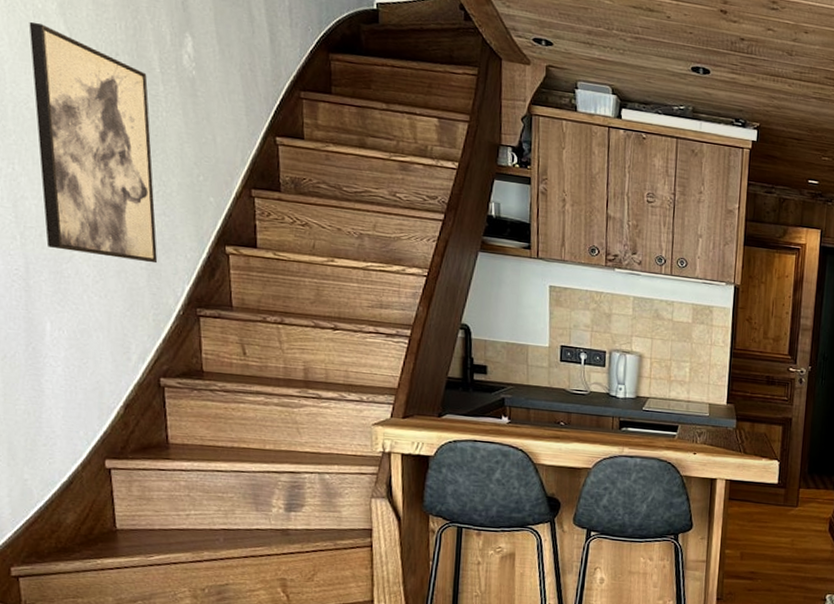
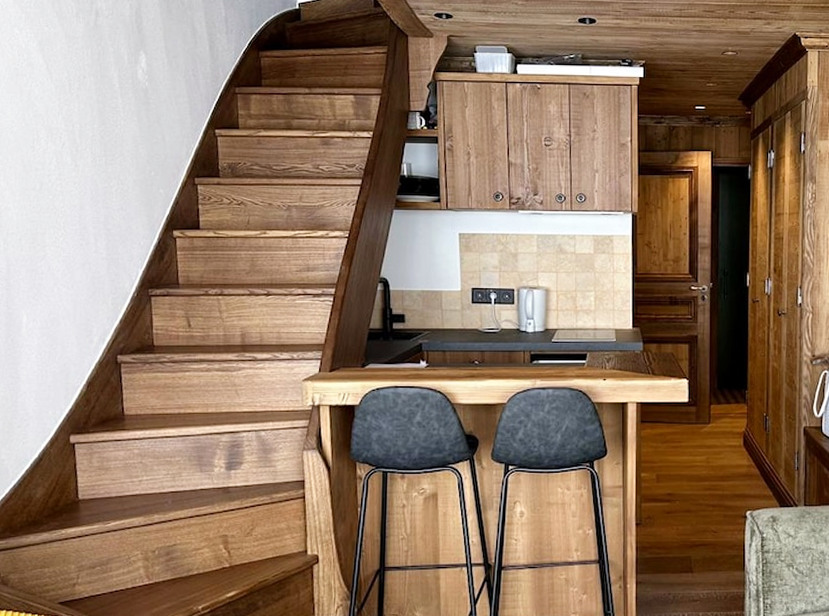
wall art: present [29,21,158,264] -> none [14,60,116,253]

